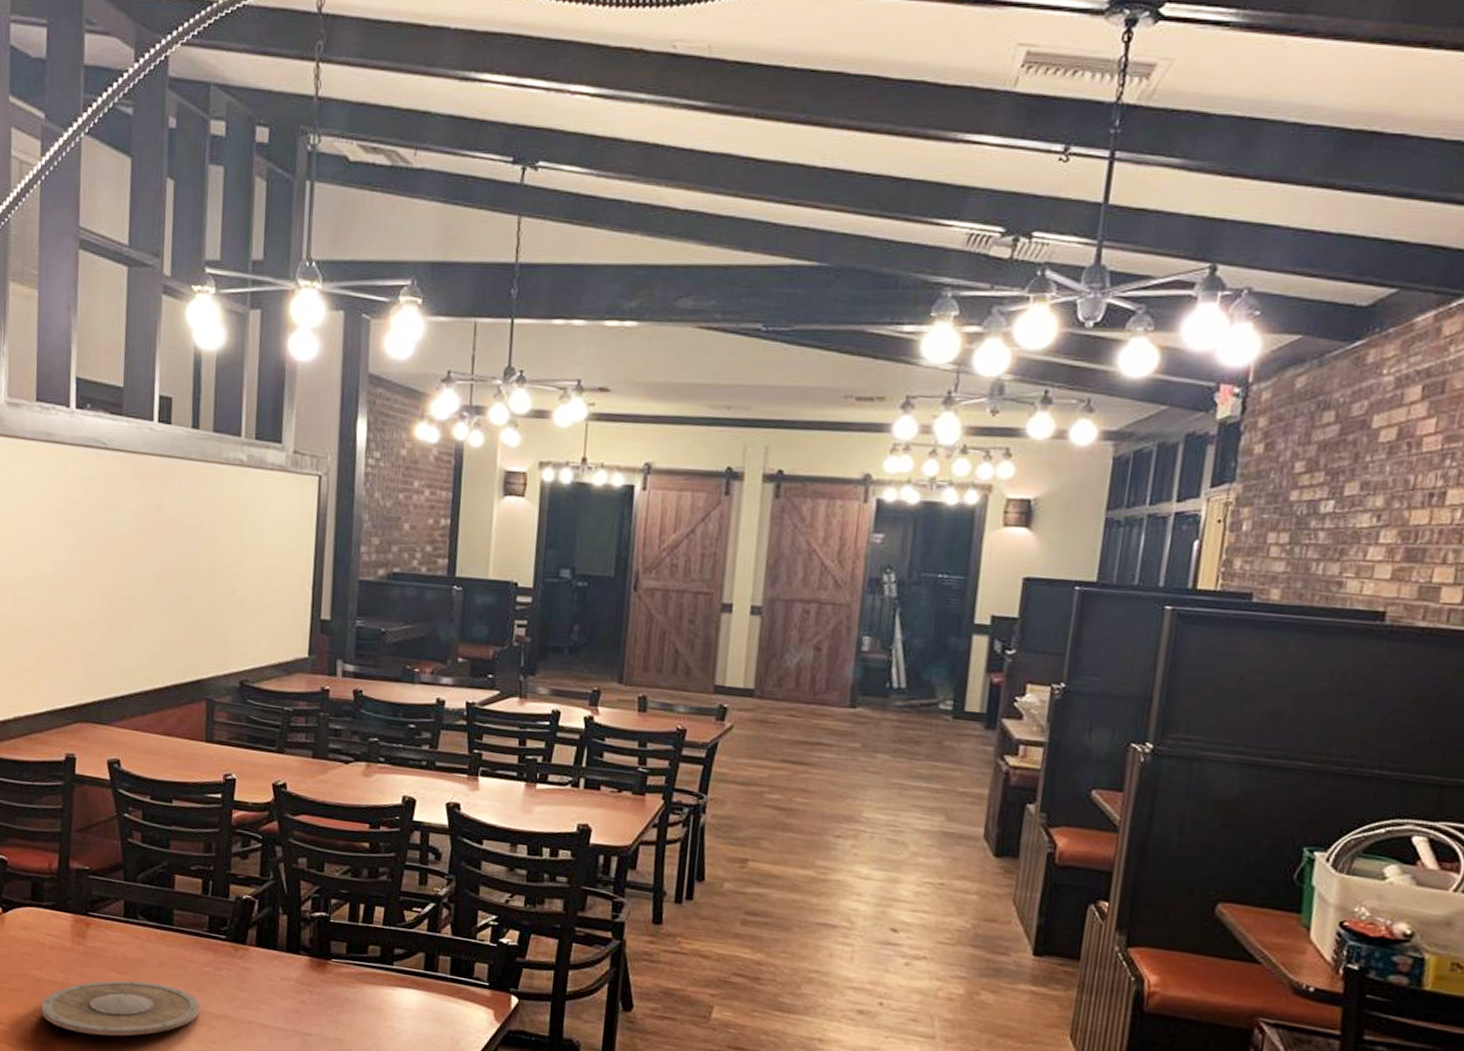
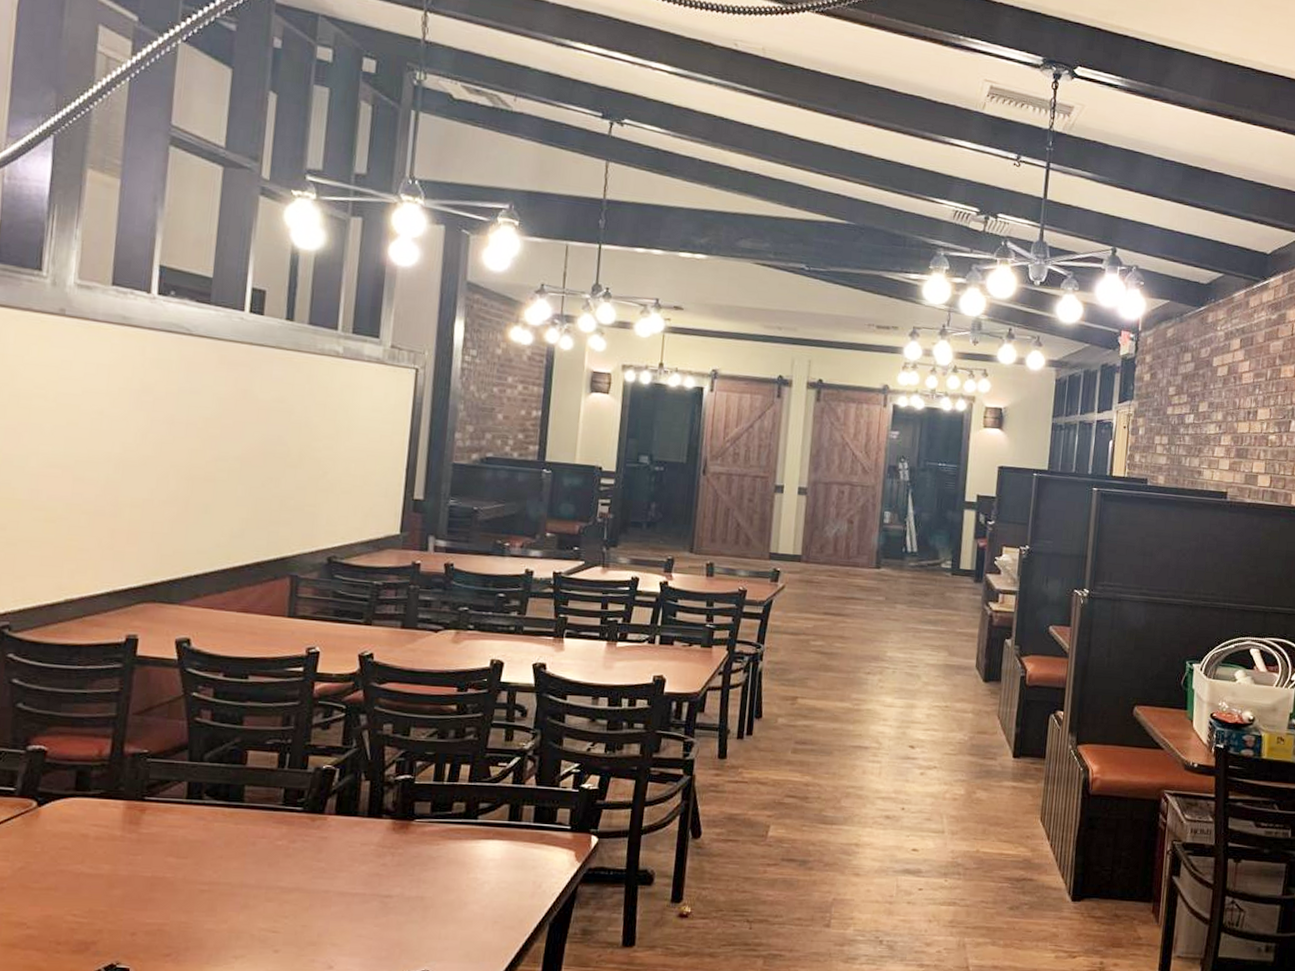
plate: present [41,980,200,1036] -> none [79,863,271,927]

